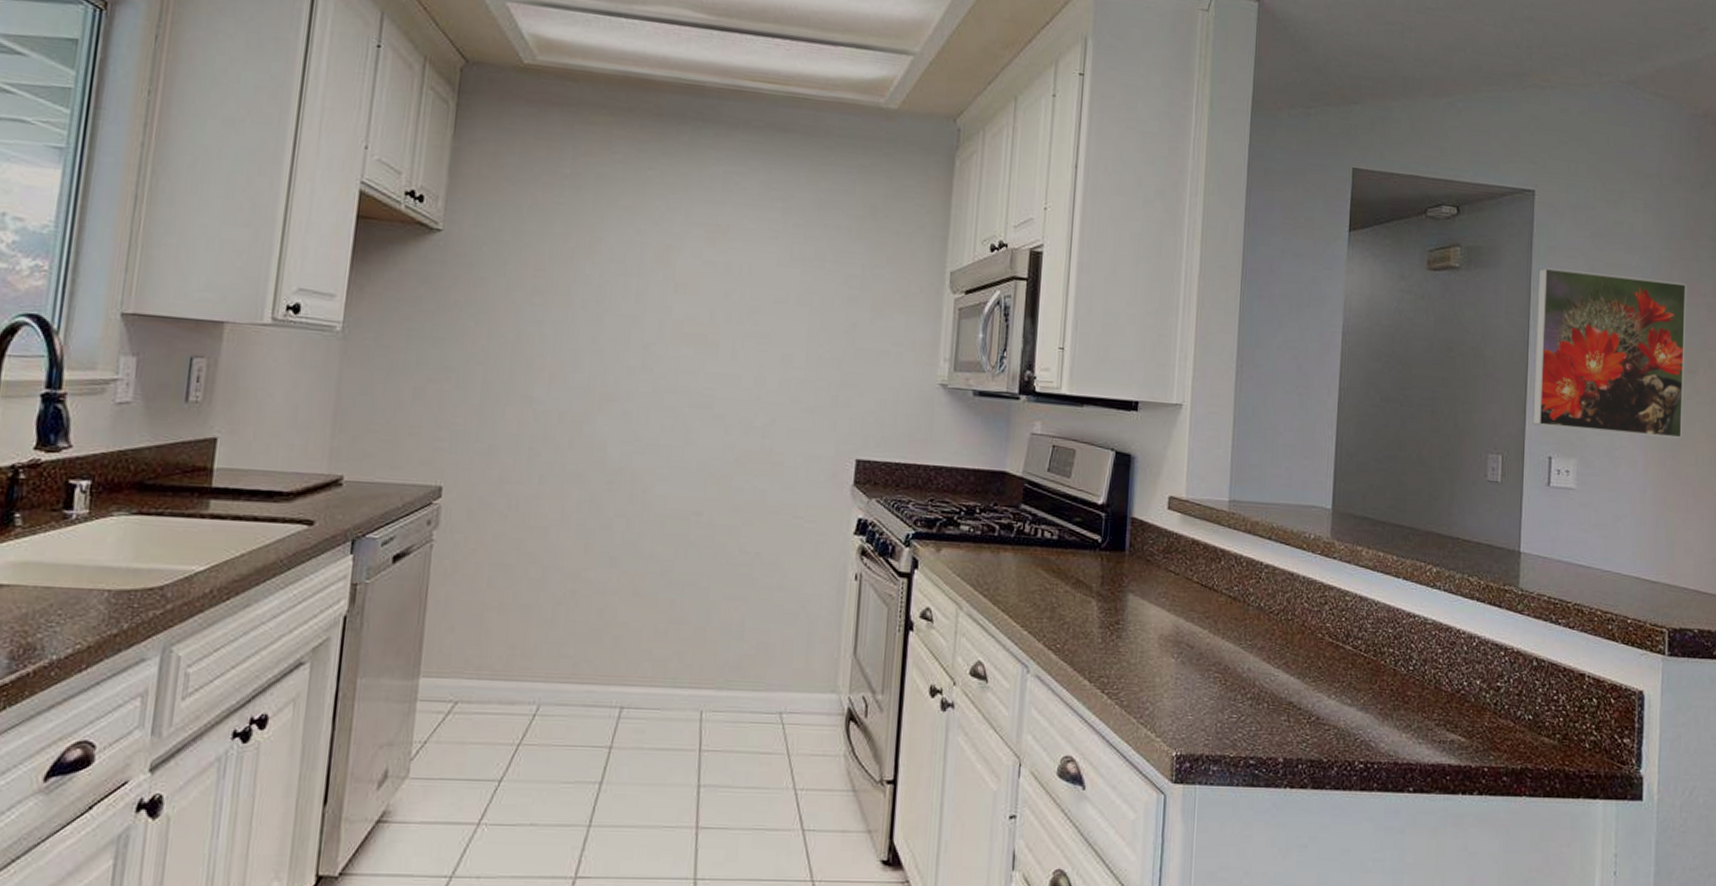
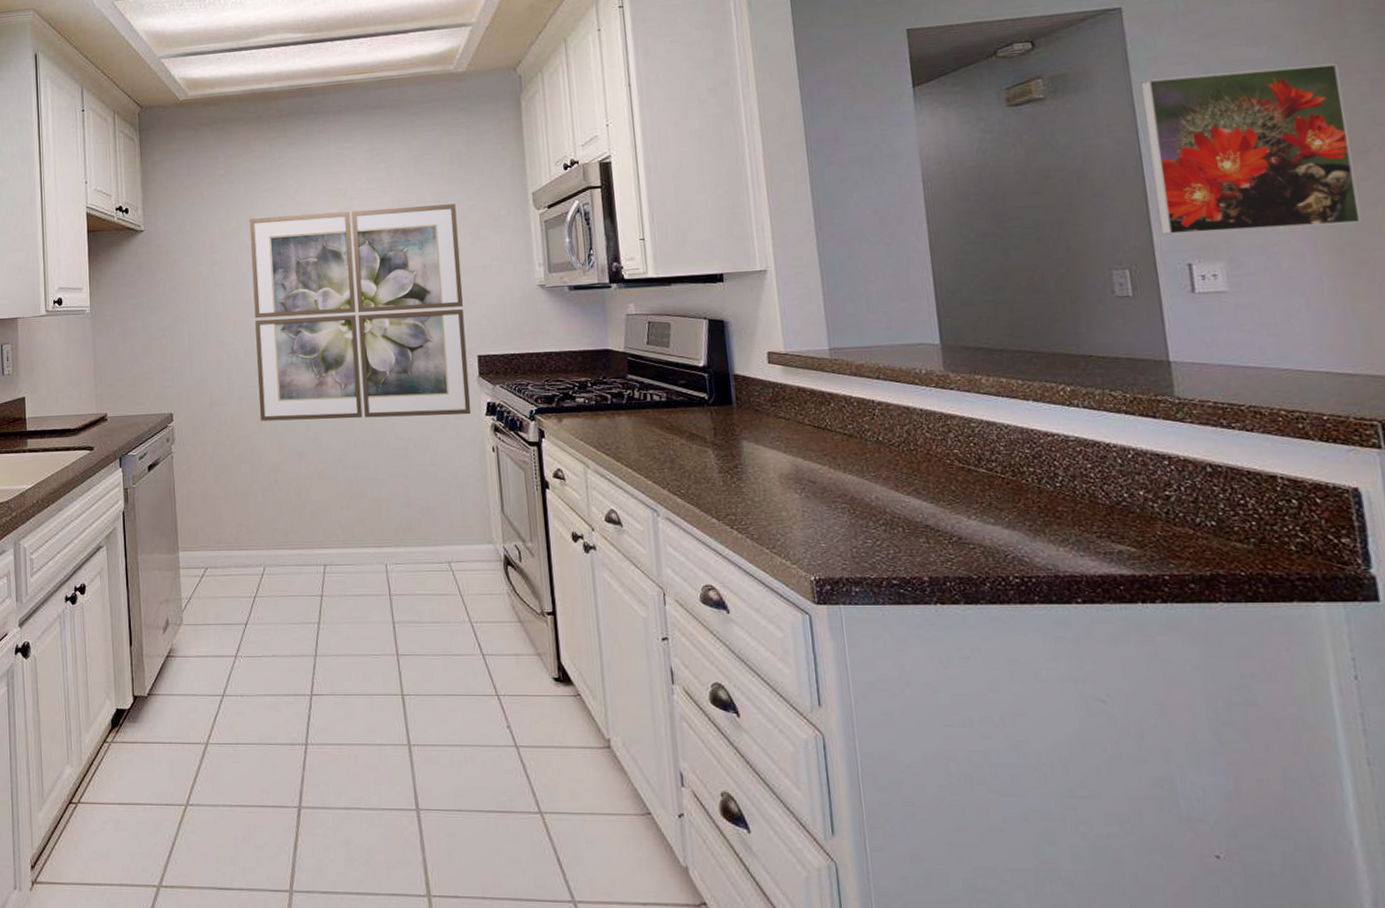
wall art: none [565,241,860,531] -> present [249,204,472,421]

